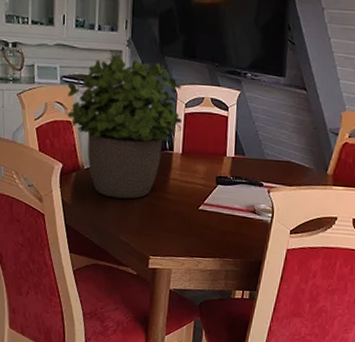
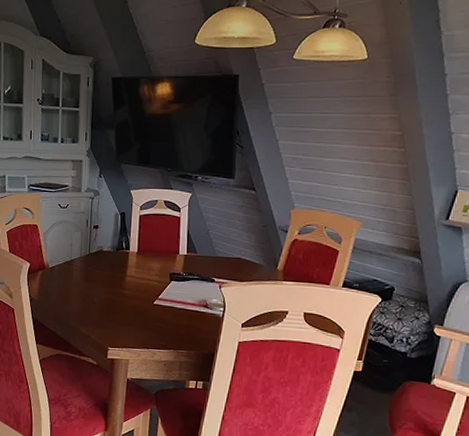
potted plant: present [67,51,182,199] -> none [34,160,137,295]

